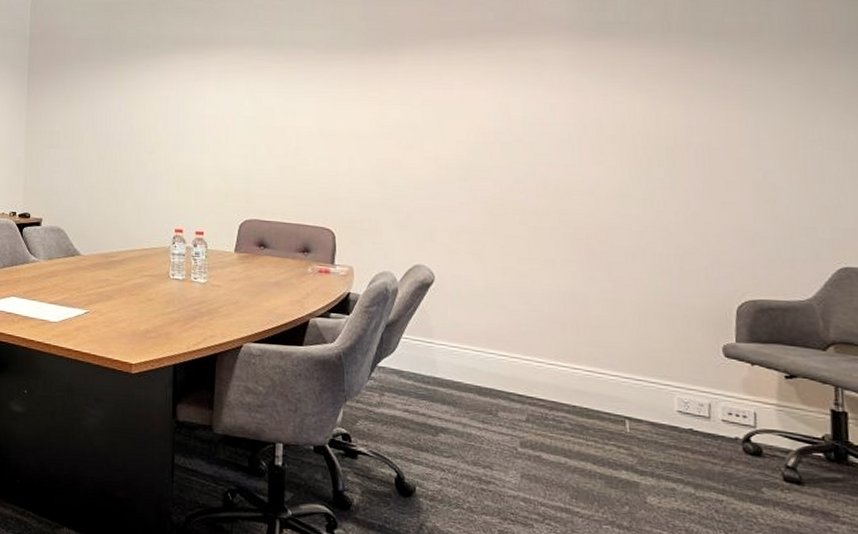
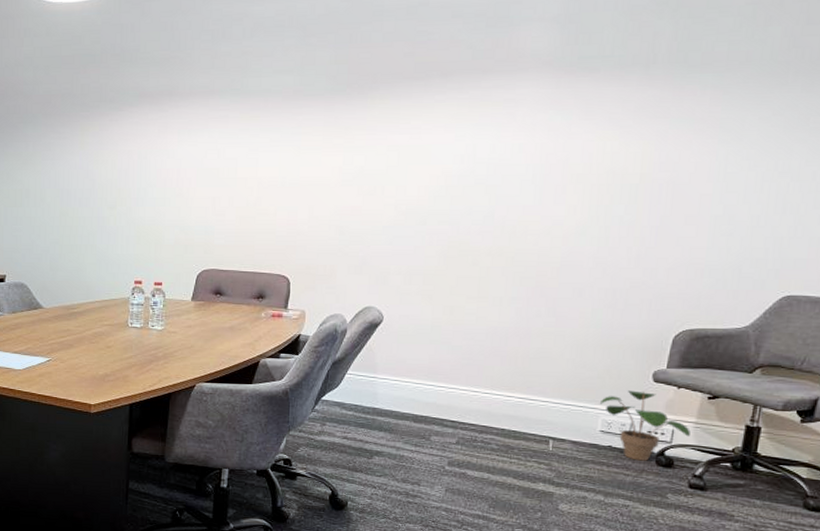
potted plant: none [673,366,774,448] -> present [600,390,691,461]

